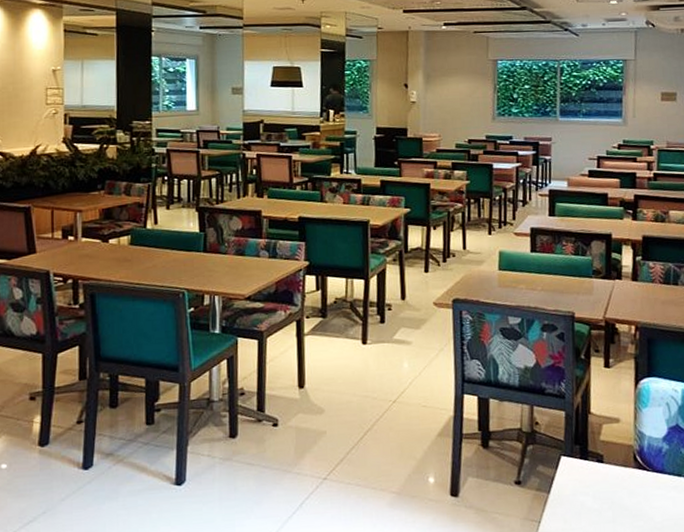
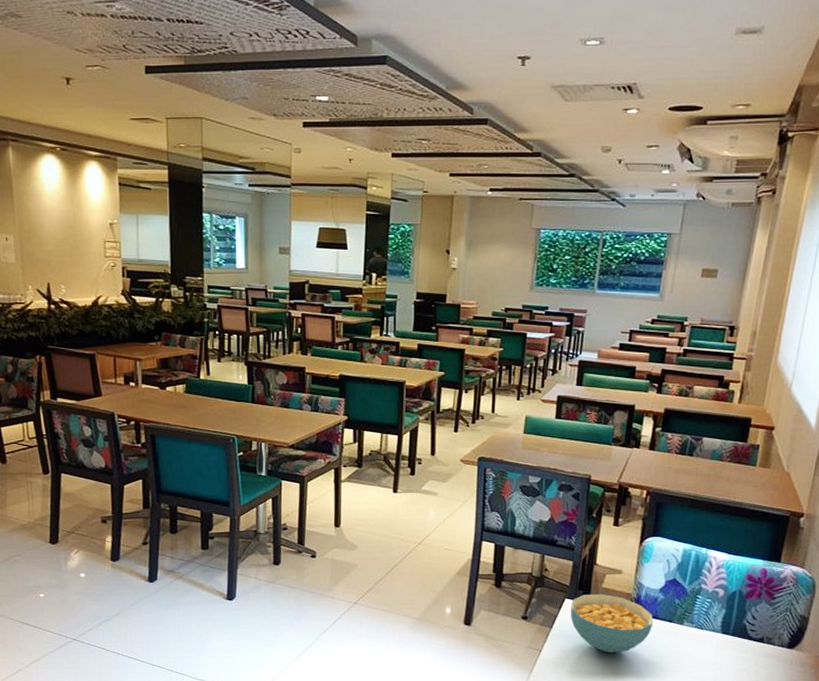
cereal bowl: none [568,447,661,519] -> present [571,593,654,653]

